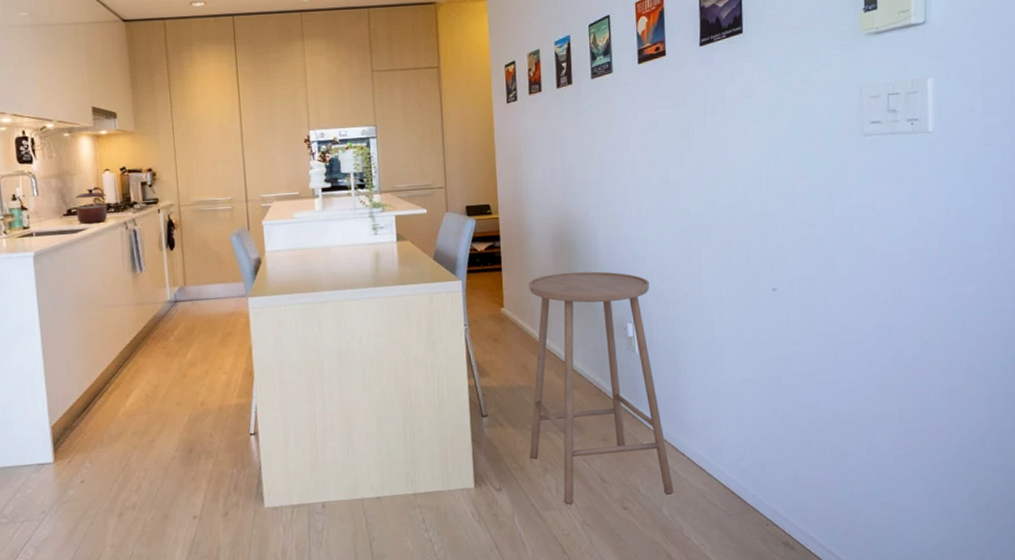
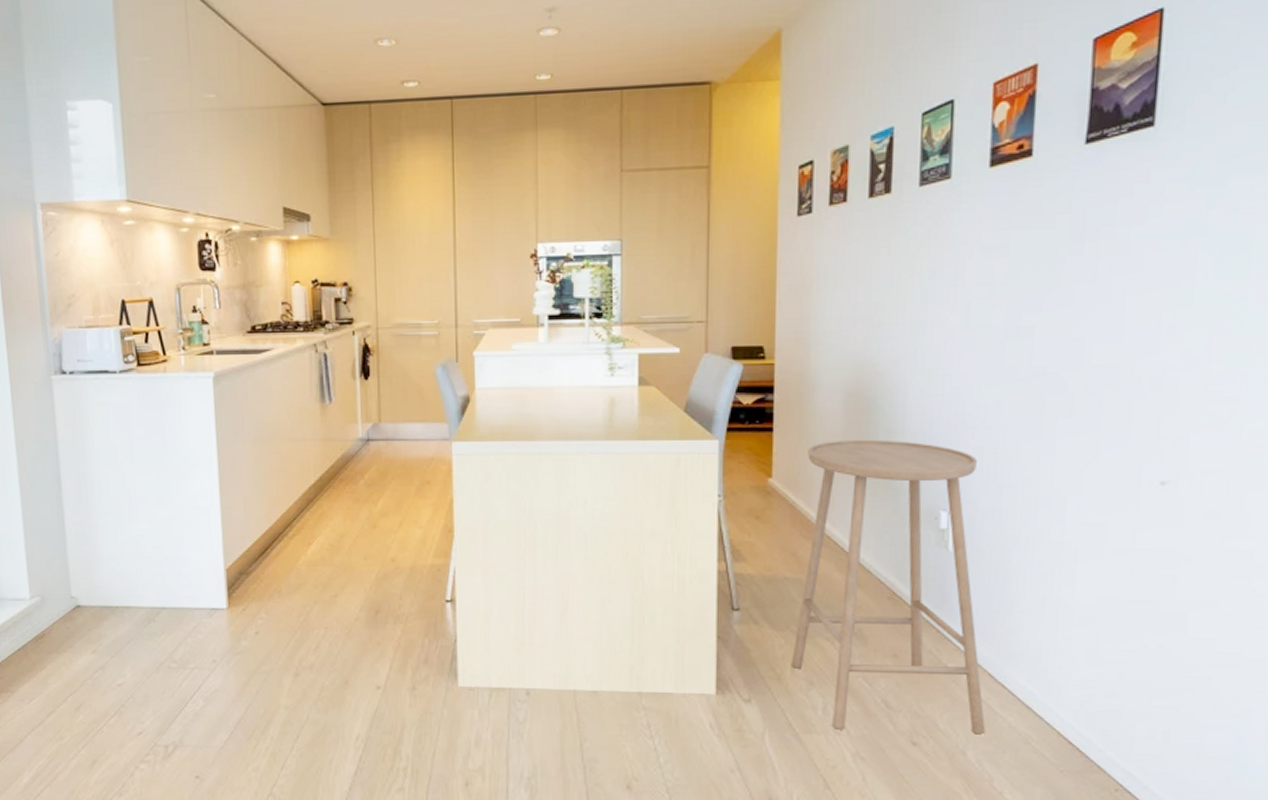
saucepan: present [75,189,108,224] -> none [260,304,296,343]

